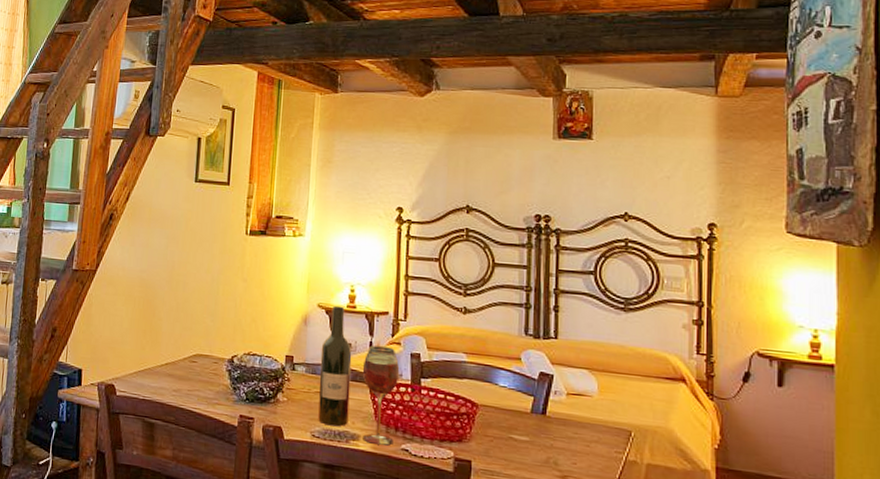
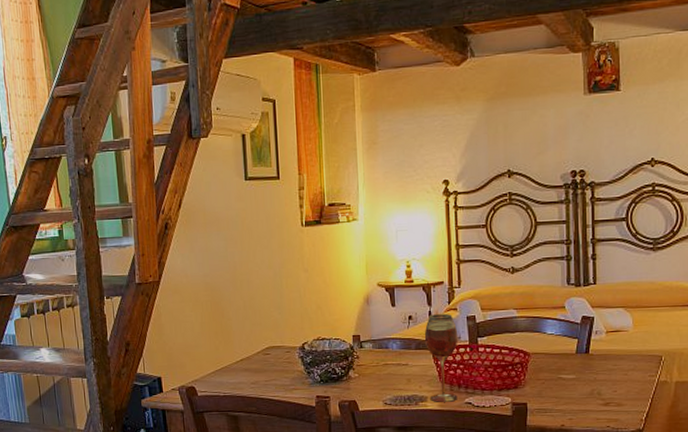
wine bottle: present [318,305,352,427] -> none [384,282,416,393]

